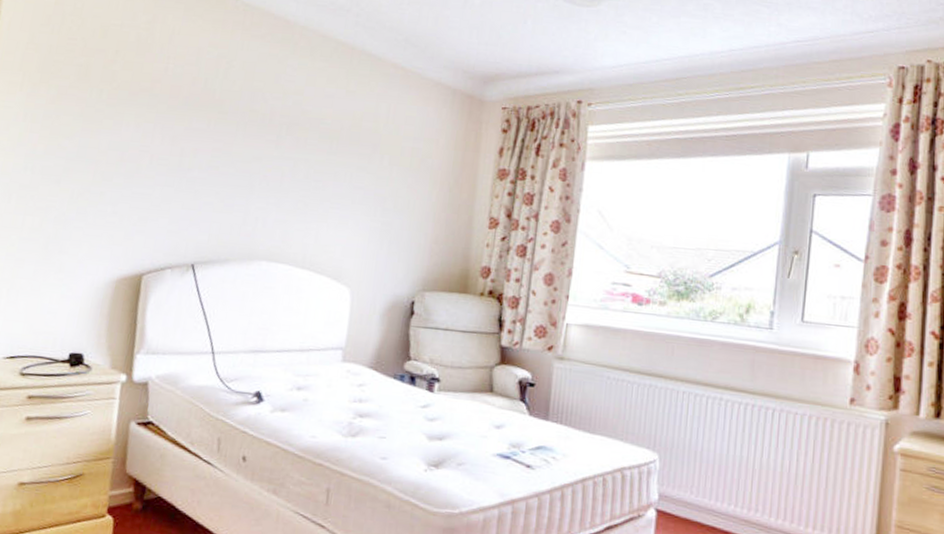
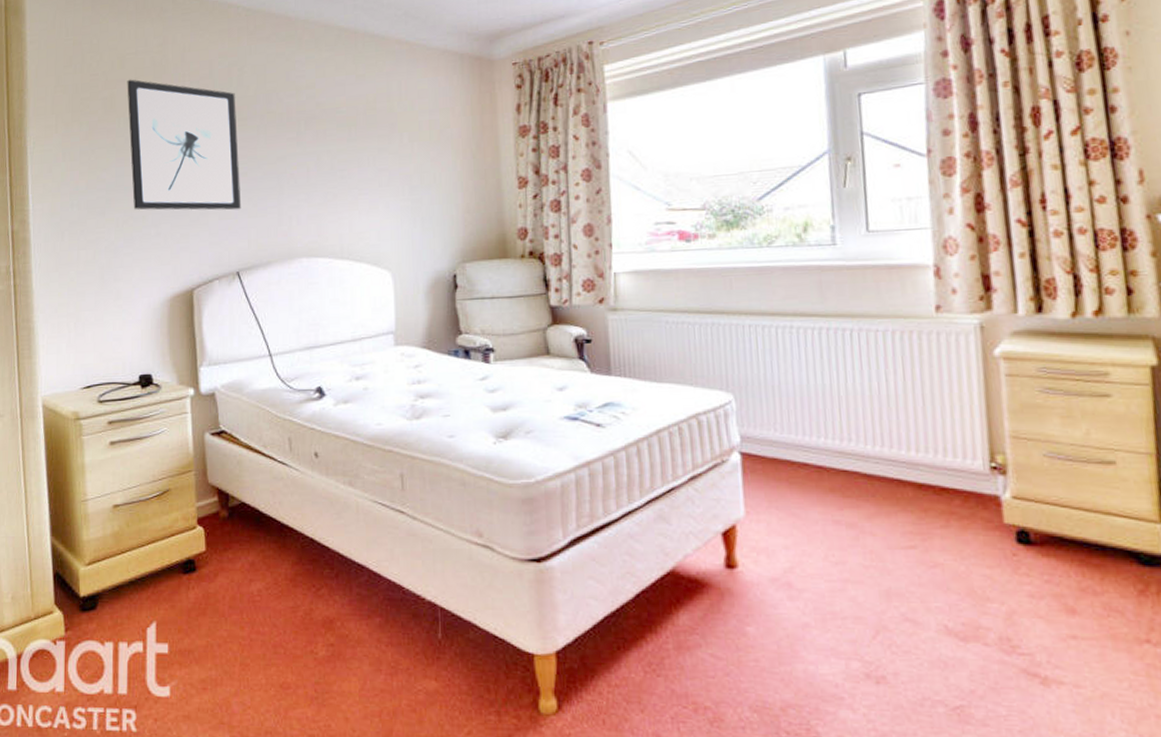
wall art: none [92,50,220,203] -> present [127,79,242,210]

